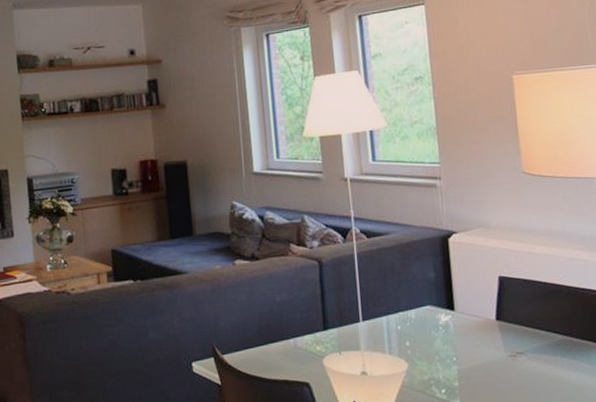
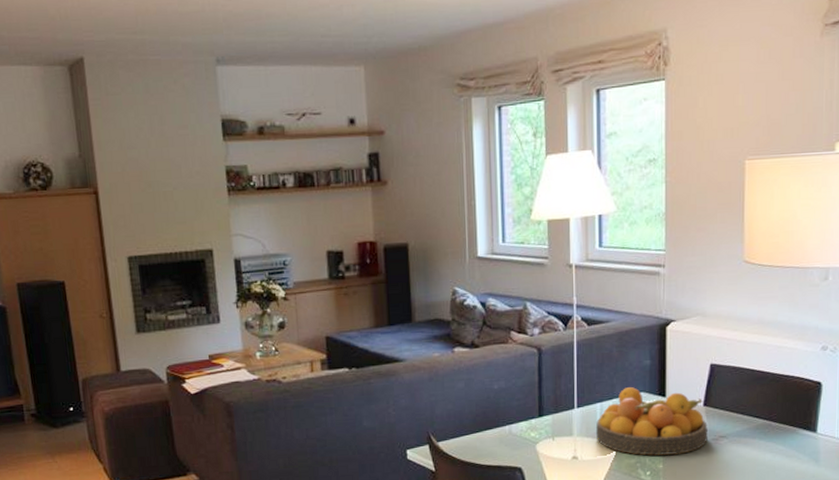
fruit bowl: none [383,300,504,372] -> present [595,387,708,456]

